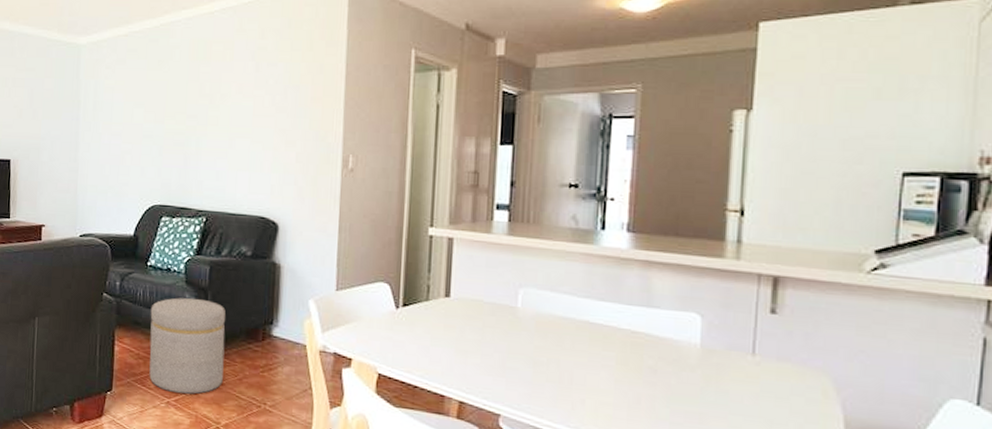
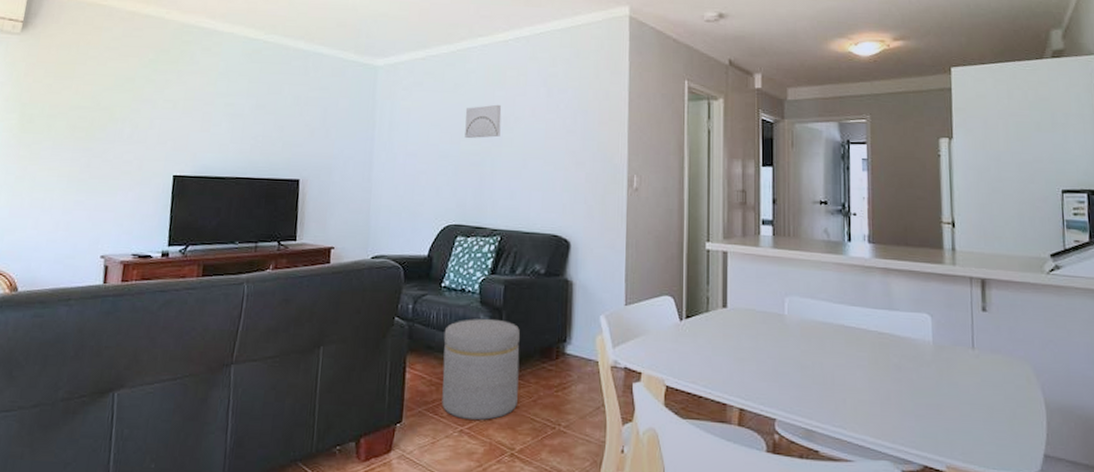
wall art: none [169,81,207,117] -> present [465,104,502,138]

